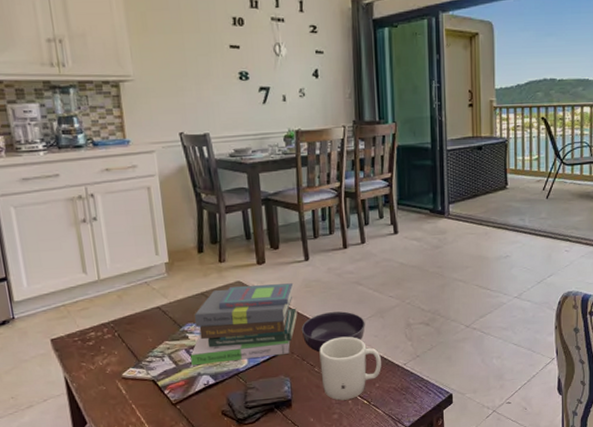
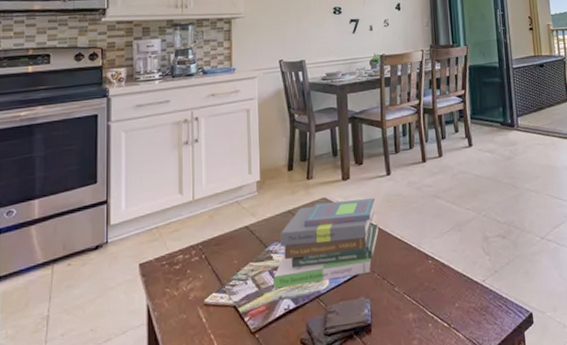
bowl: present [301,311,366,353] -> none [382,226,444,271]
mug: present [319,336,382,401] -> none [399,252,461,324]

